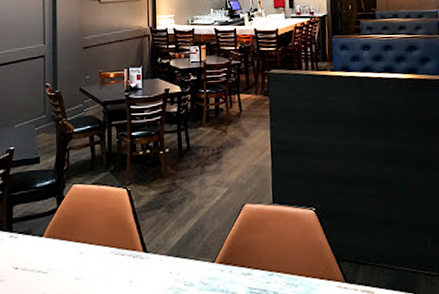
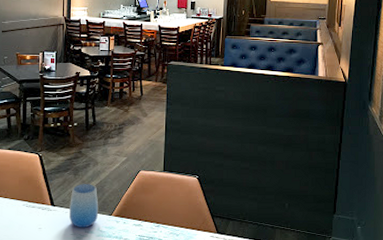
cup: none [165,223,199,280] -> present [69,184,99,228]

